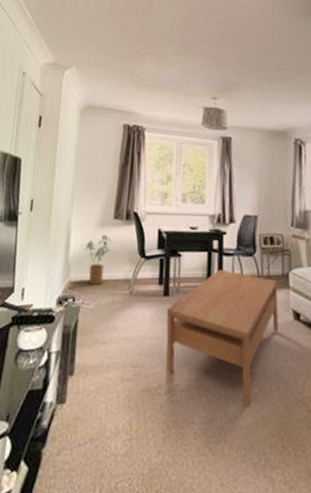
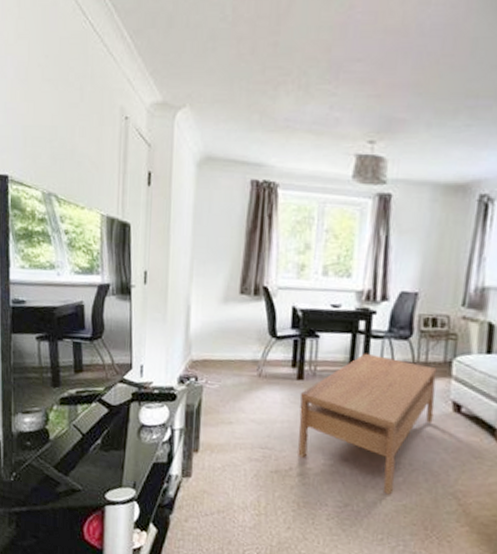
house plant: present [85,235,111,286] -> none [207,311,237,366]

